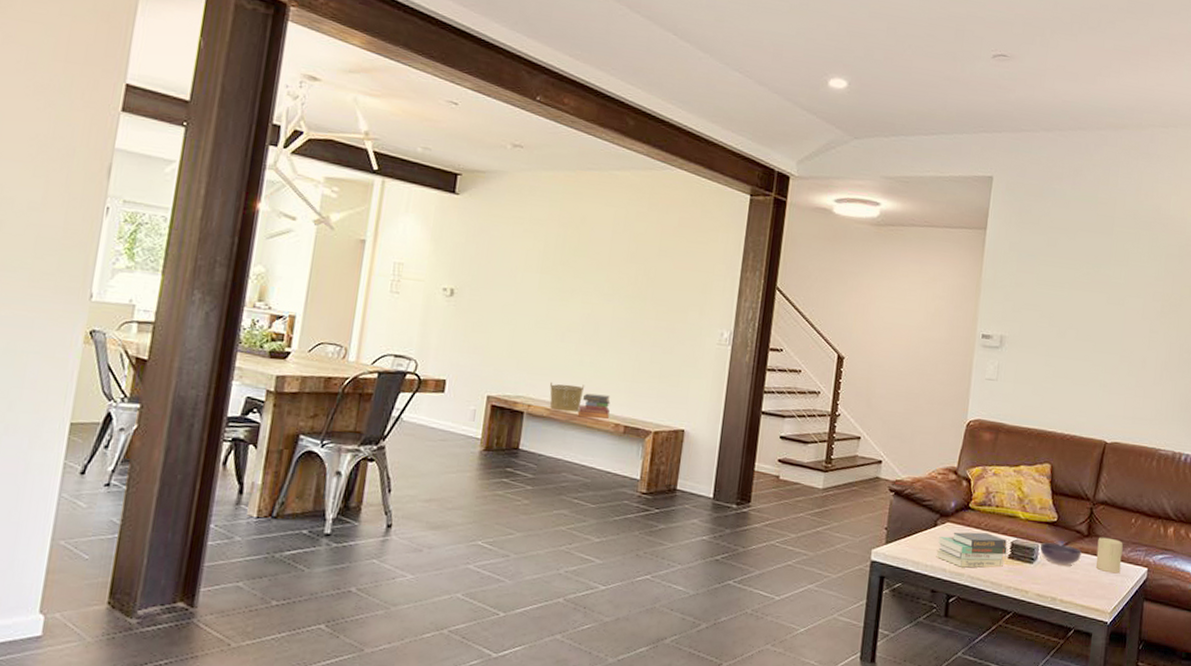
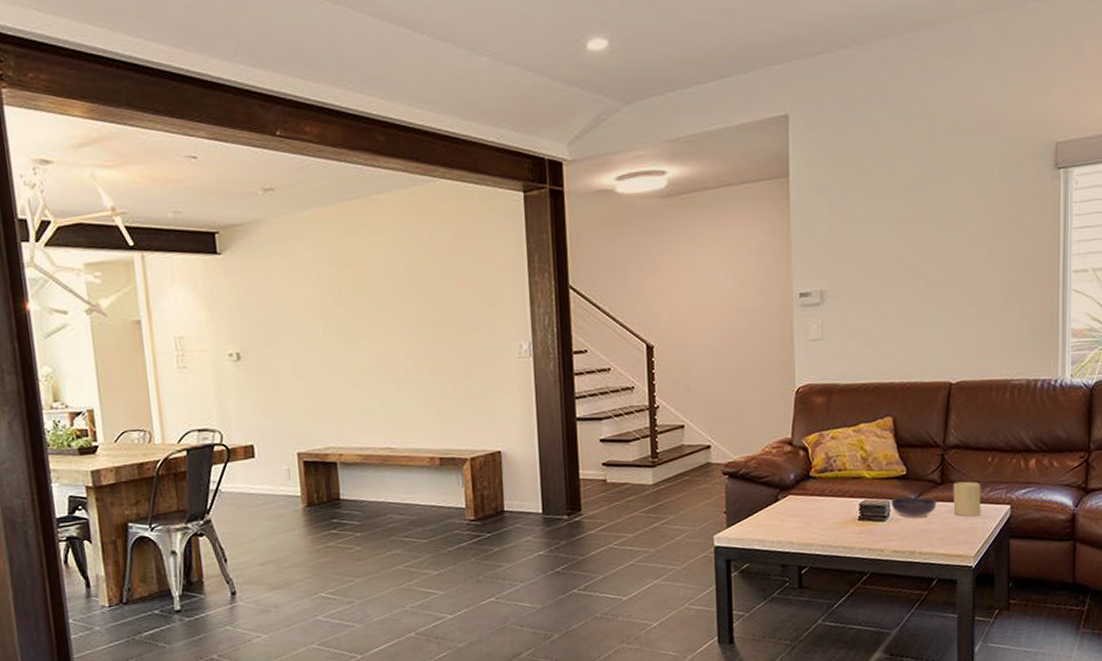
basket: present [549,382,585,412] -> none [357,424,392,455]
books: present [577,393,611,419] -> none [389,430,422,457]
books: present [936,532,1007,568] -> none [781,499,856,538]

